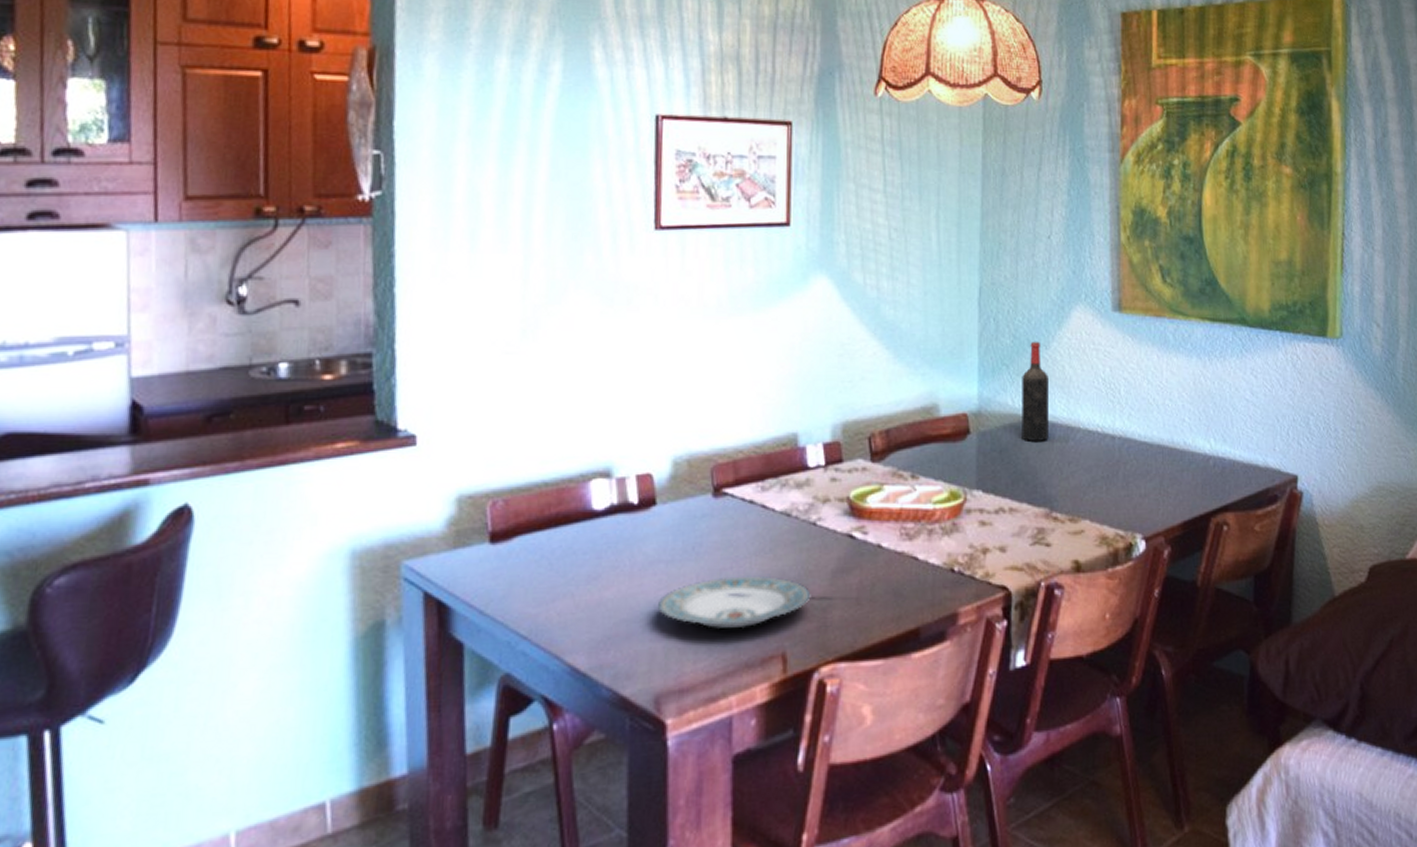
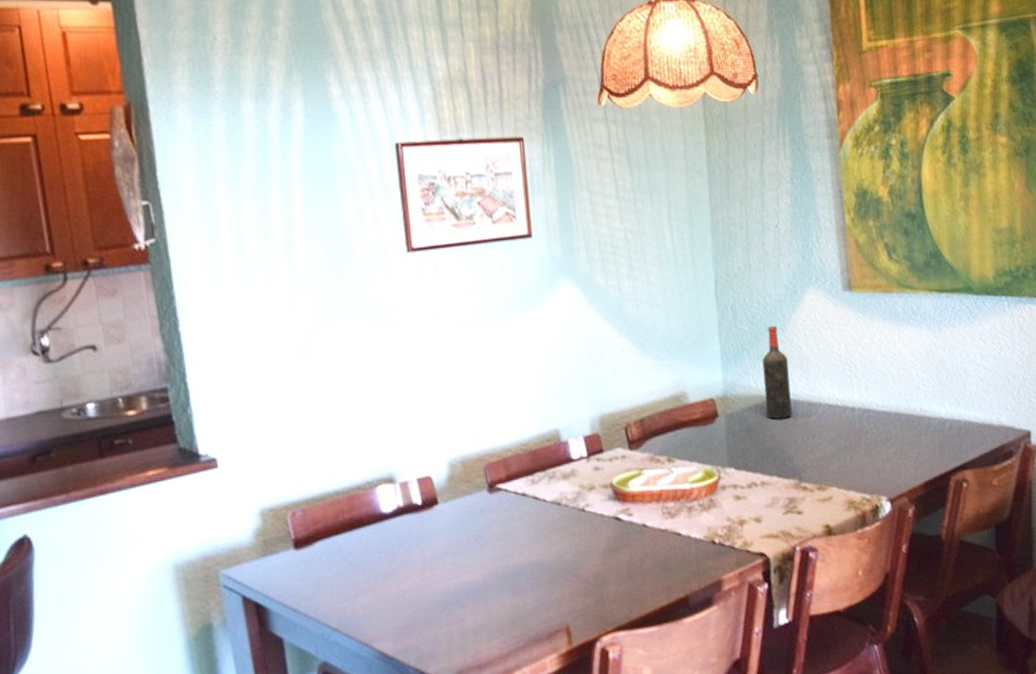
plate: present [657,577,811,629] -> none [449,560,587,610]

